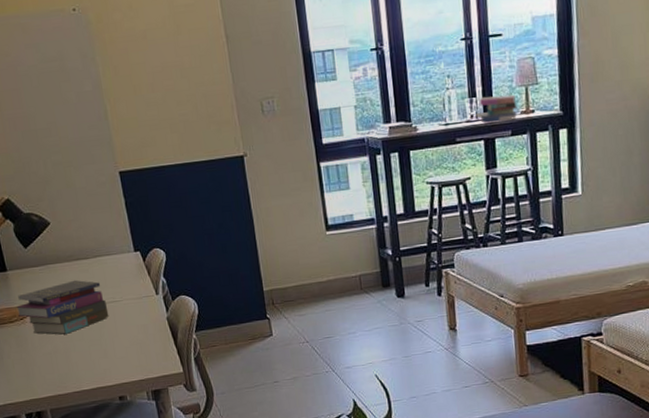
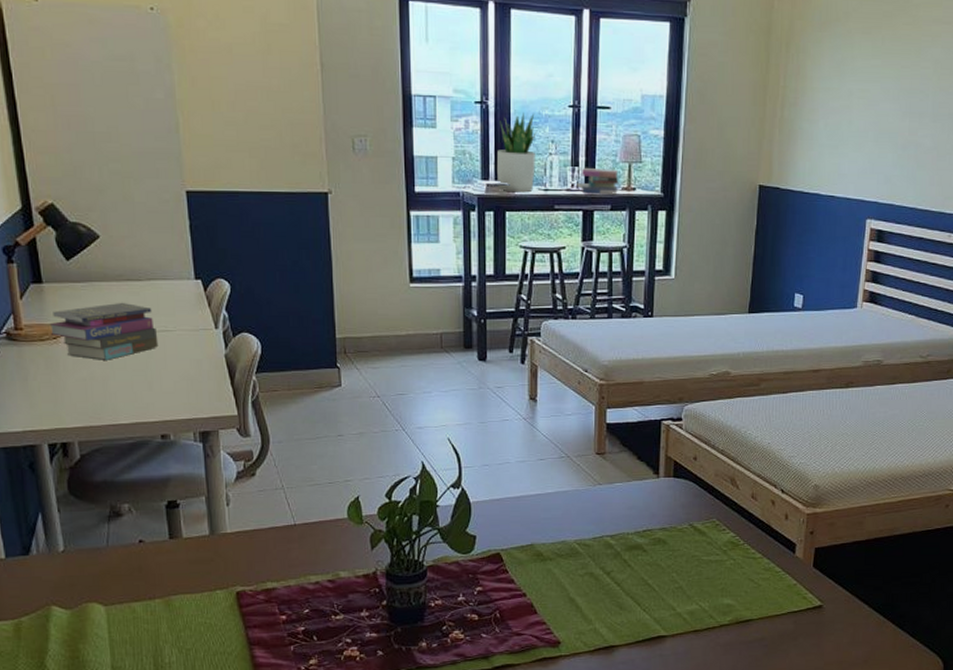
planter: none [396,51,435,132] -> present [496,113,538,193]

